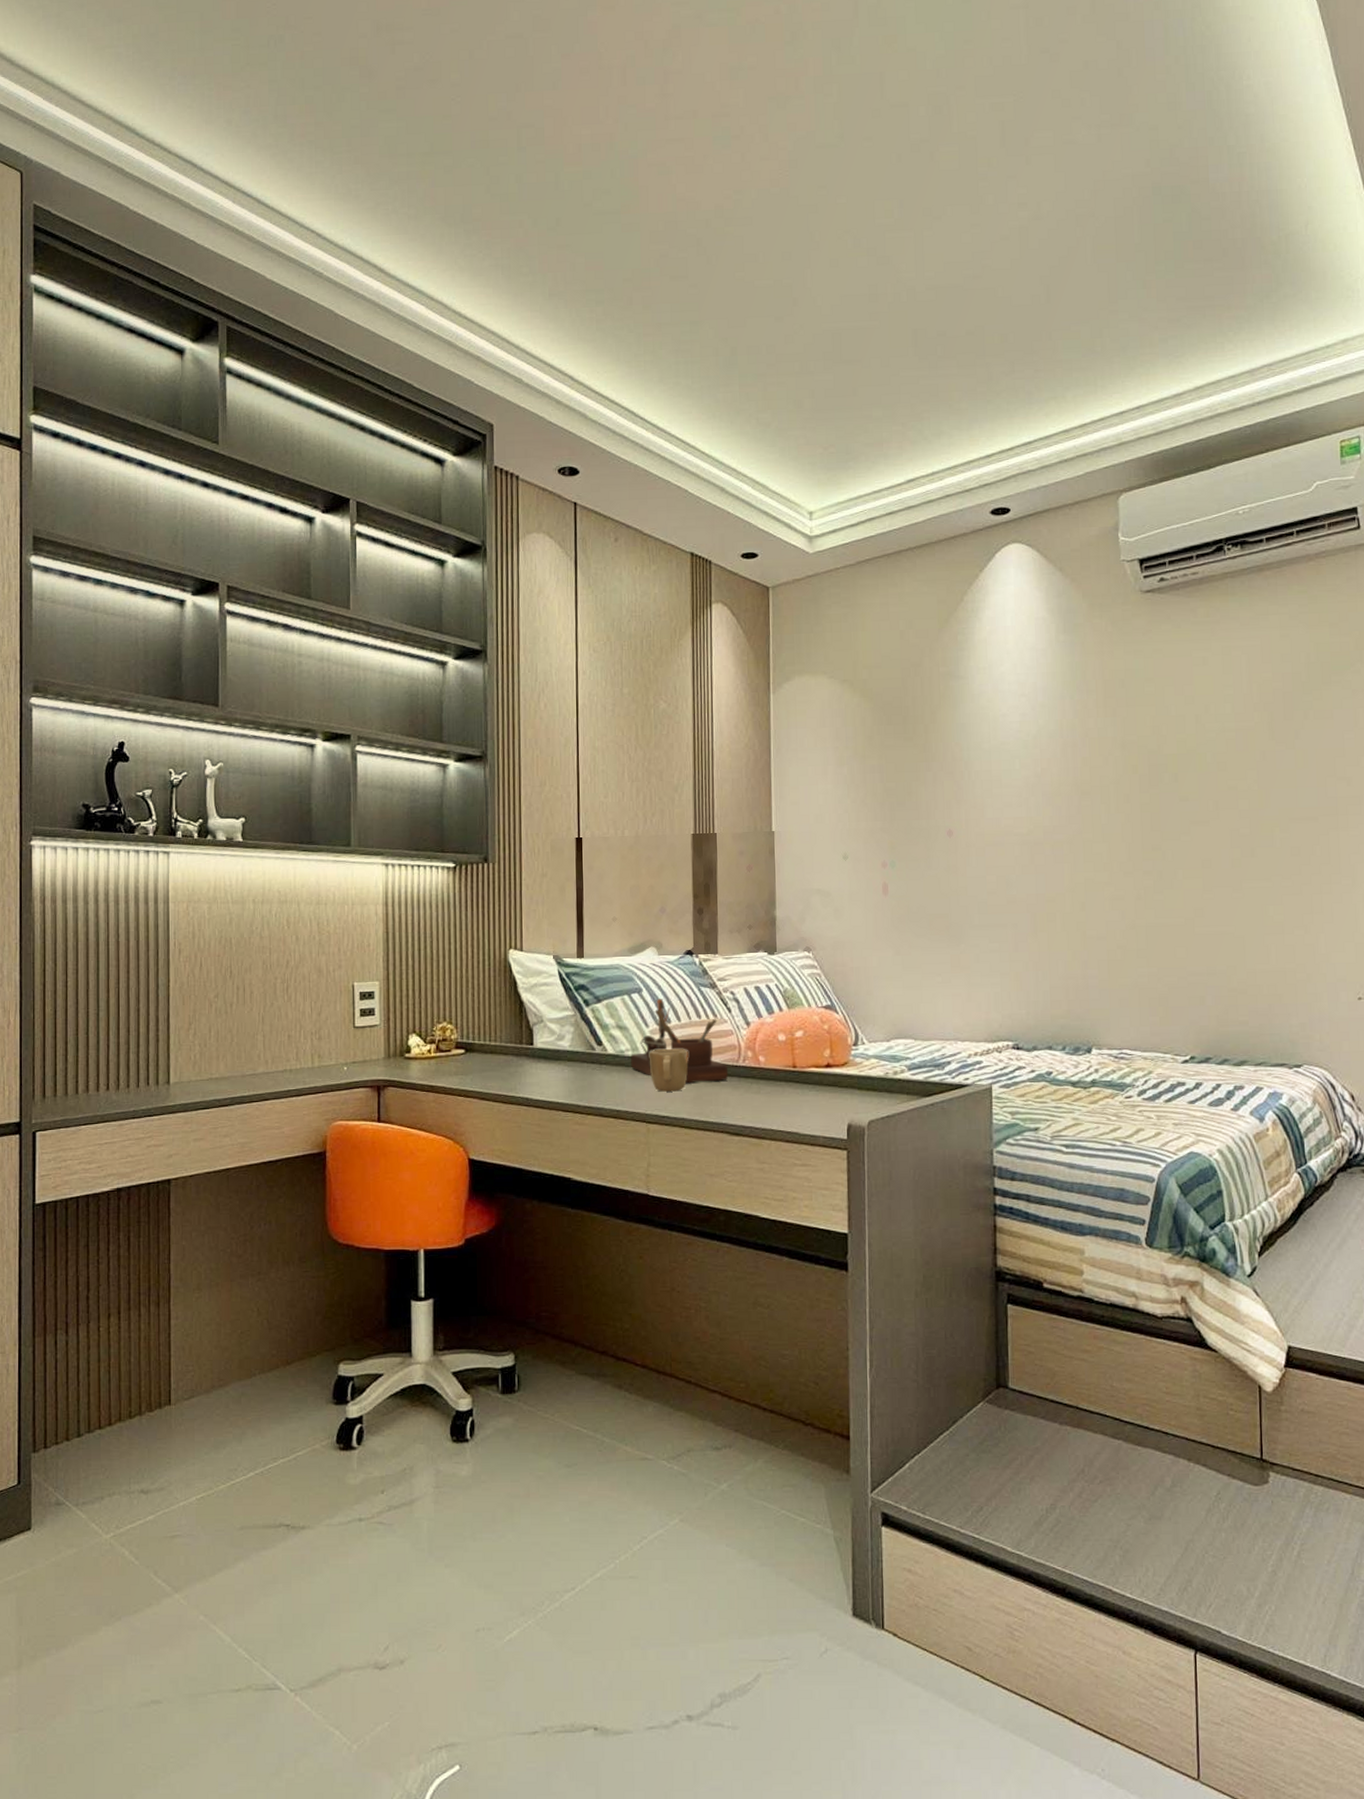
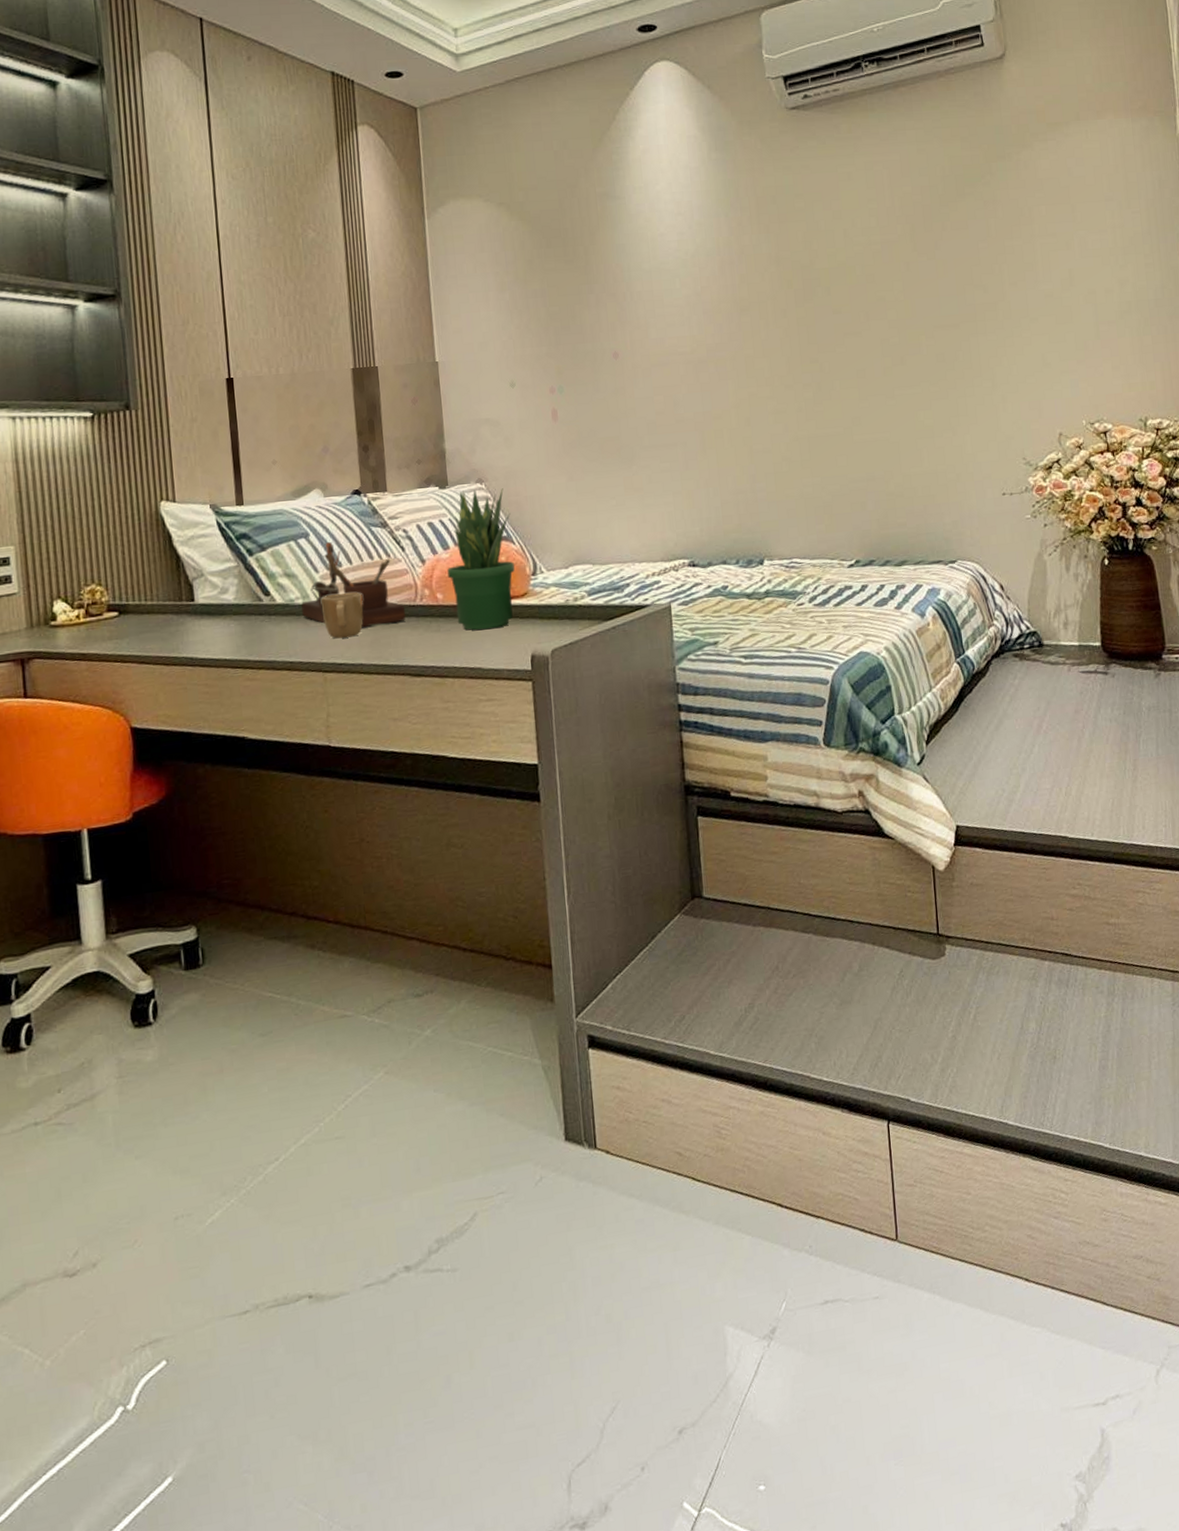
planter: none [771,957,836,1096] -> present [447,488,515,630]

